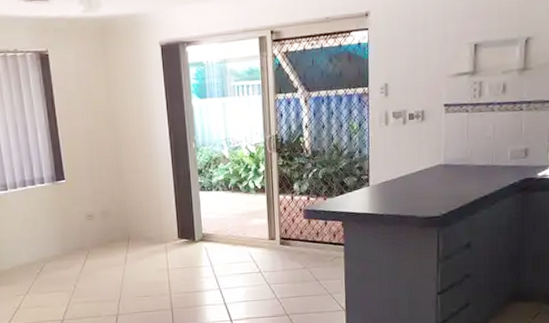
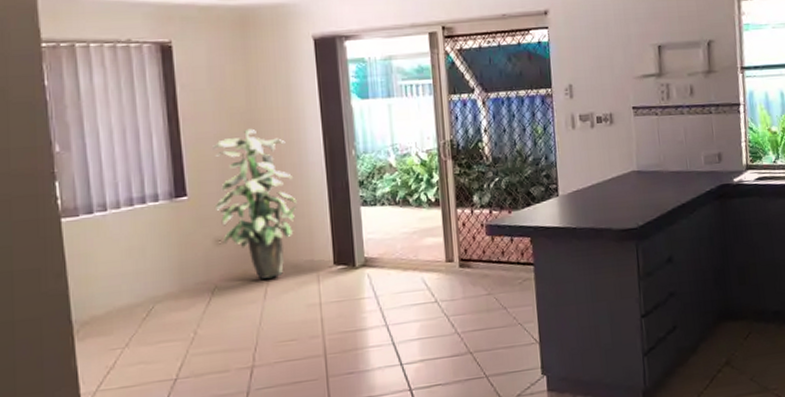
indoor plant: none [83,124,149,248] -> present [213,128,297,279]

